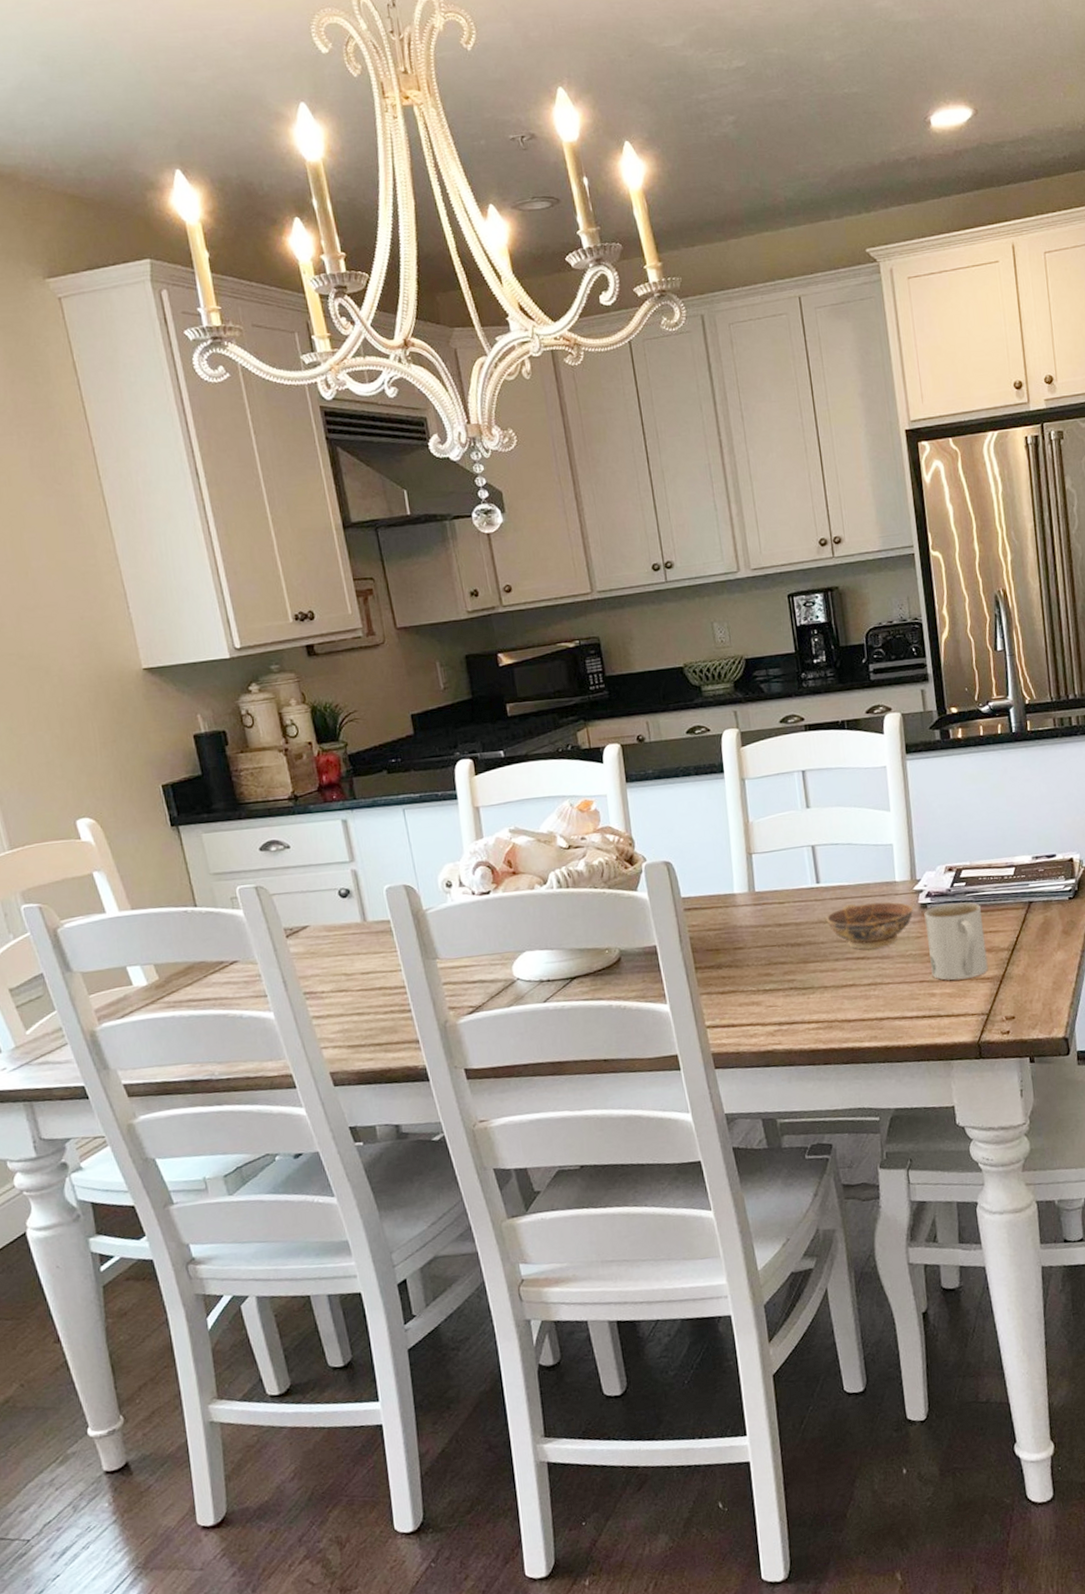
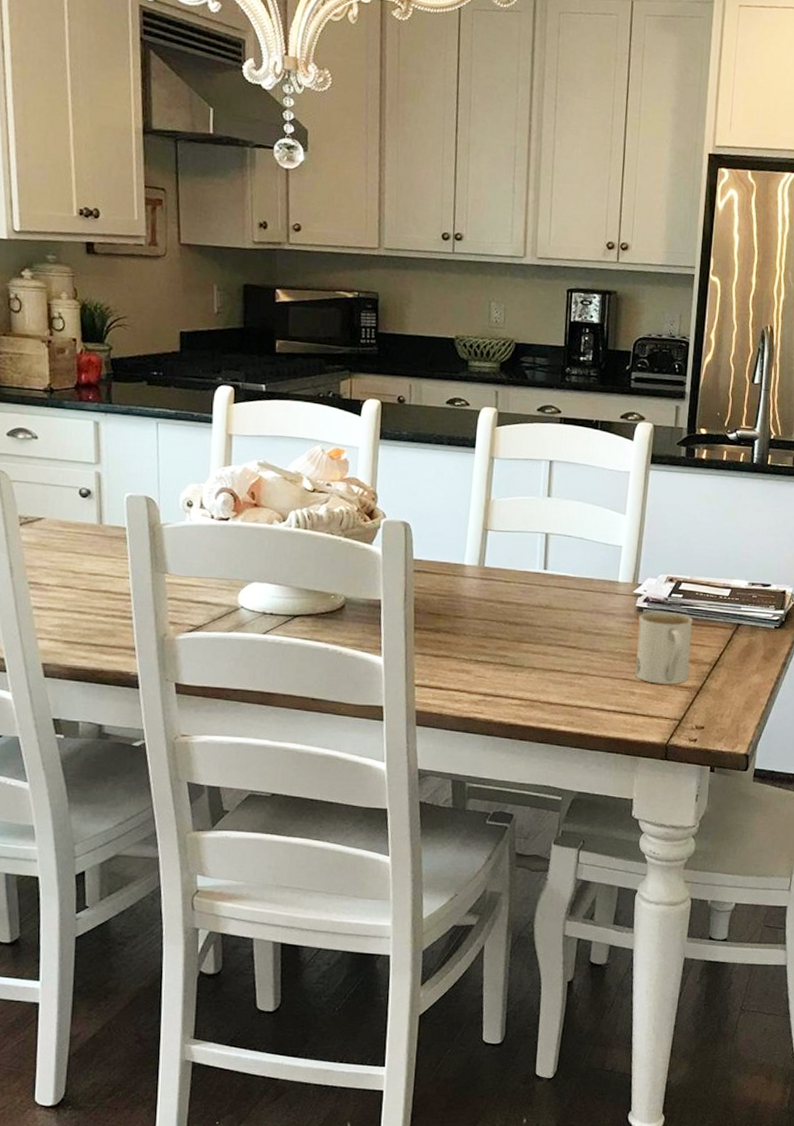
bowl: present [826,902,914,950] -> none [546,595,630,641]

